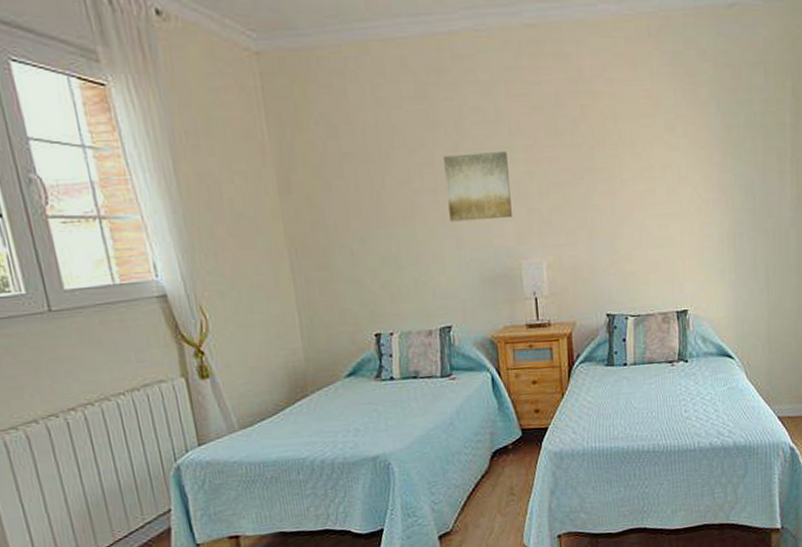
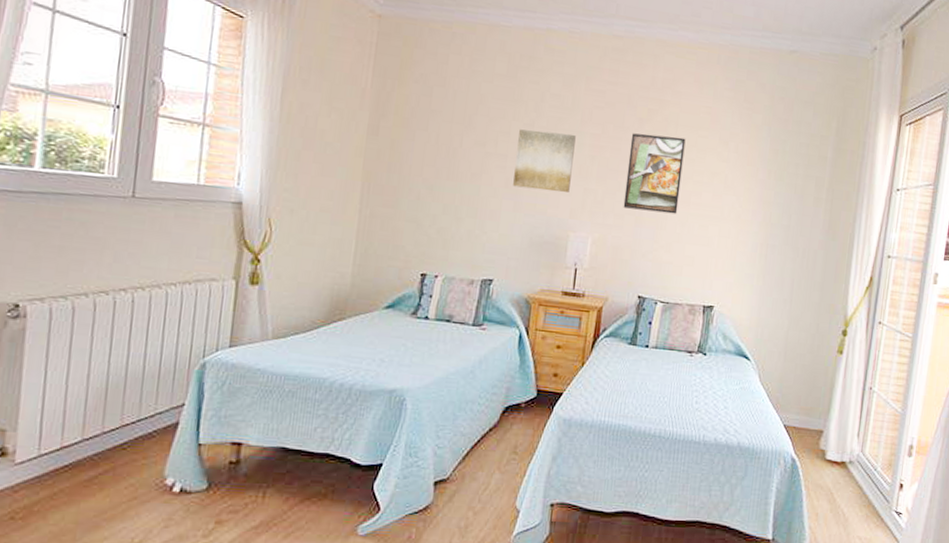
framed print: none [567,131,633,223] -> present [623,133,686,214]

